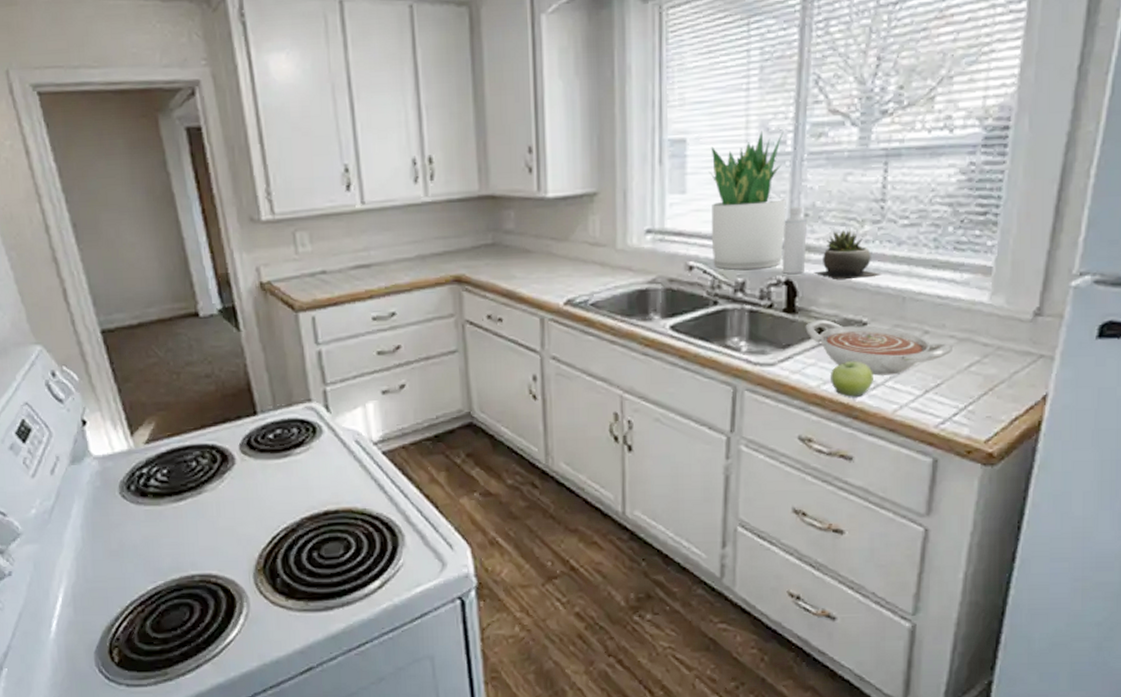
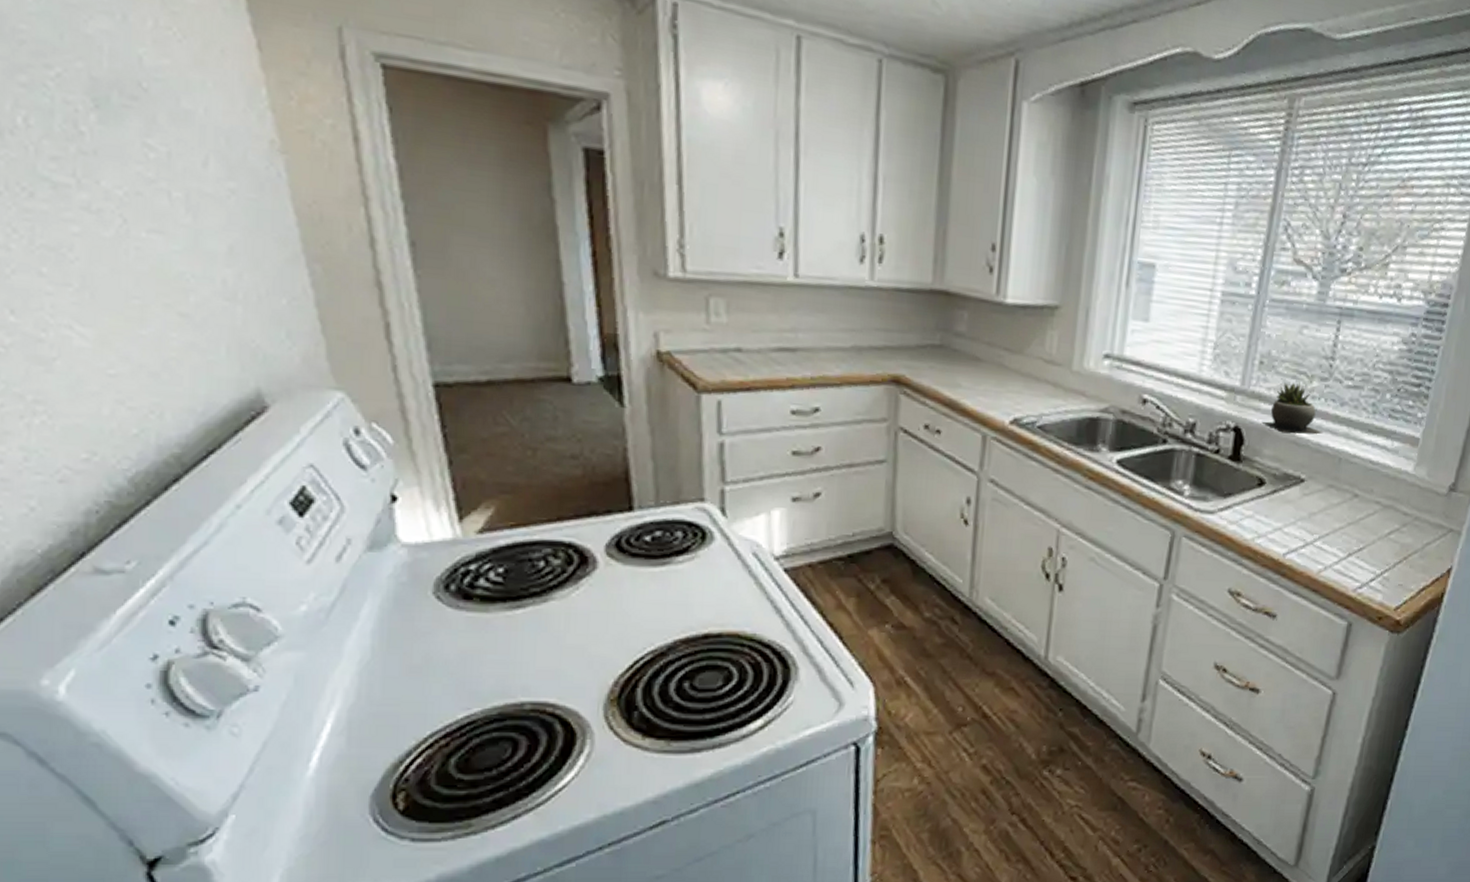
planter: present [708,130,786,270] -> none [1167,269,1250,412]
spray bottle: present [782,206,807,274] -> none [1232,352,1261,421]
bowl: present [805,319,952,376] -> none [1247,470,1377,535]
fruit: present [829,361,873,397] -> none [1264,516,1304,554]

